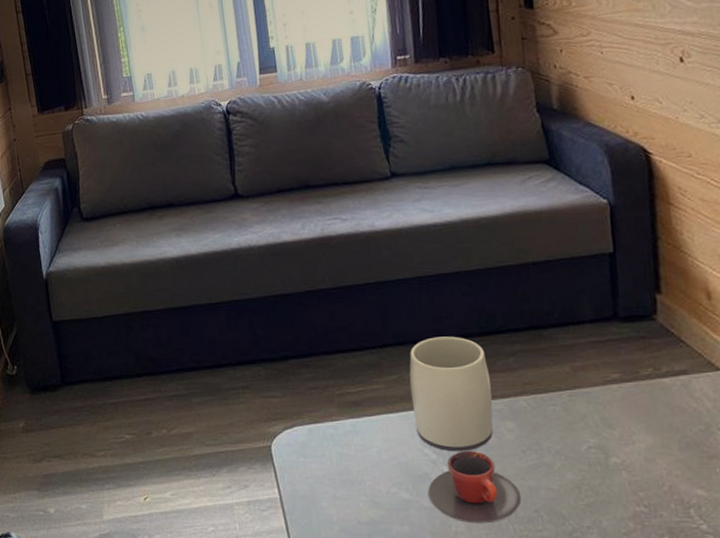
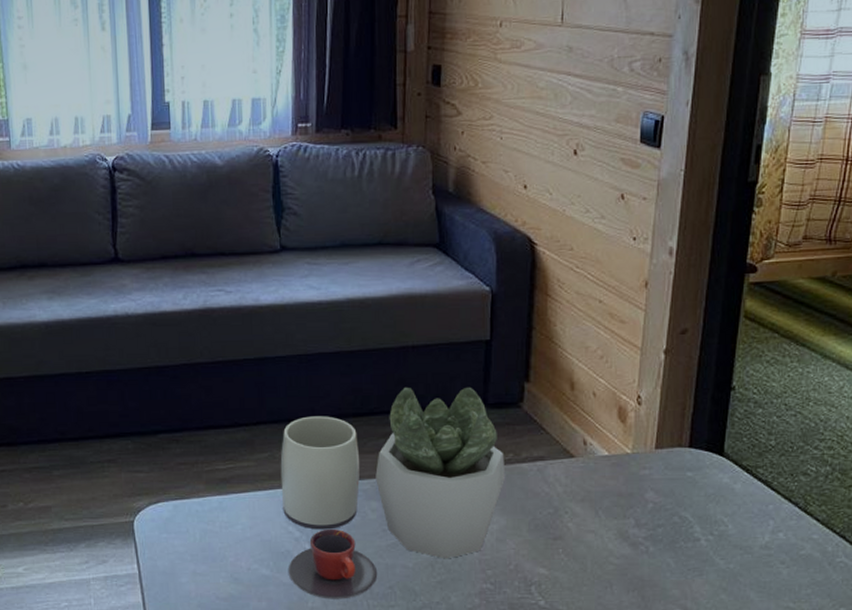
succulent plant: none [508,301,648,481] -> present [375,387,506,559]

